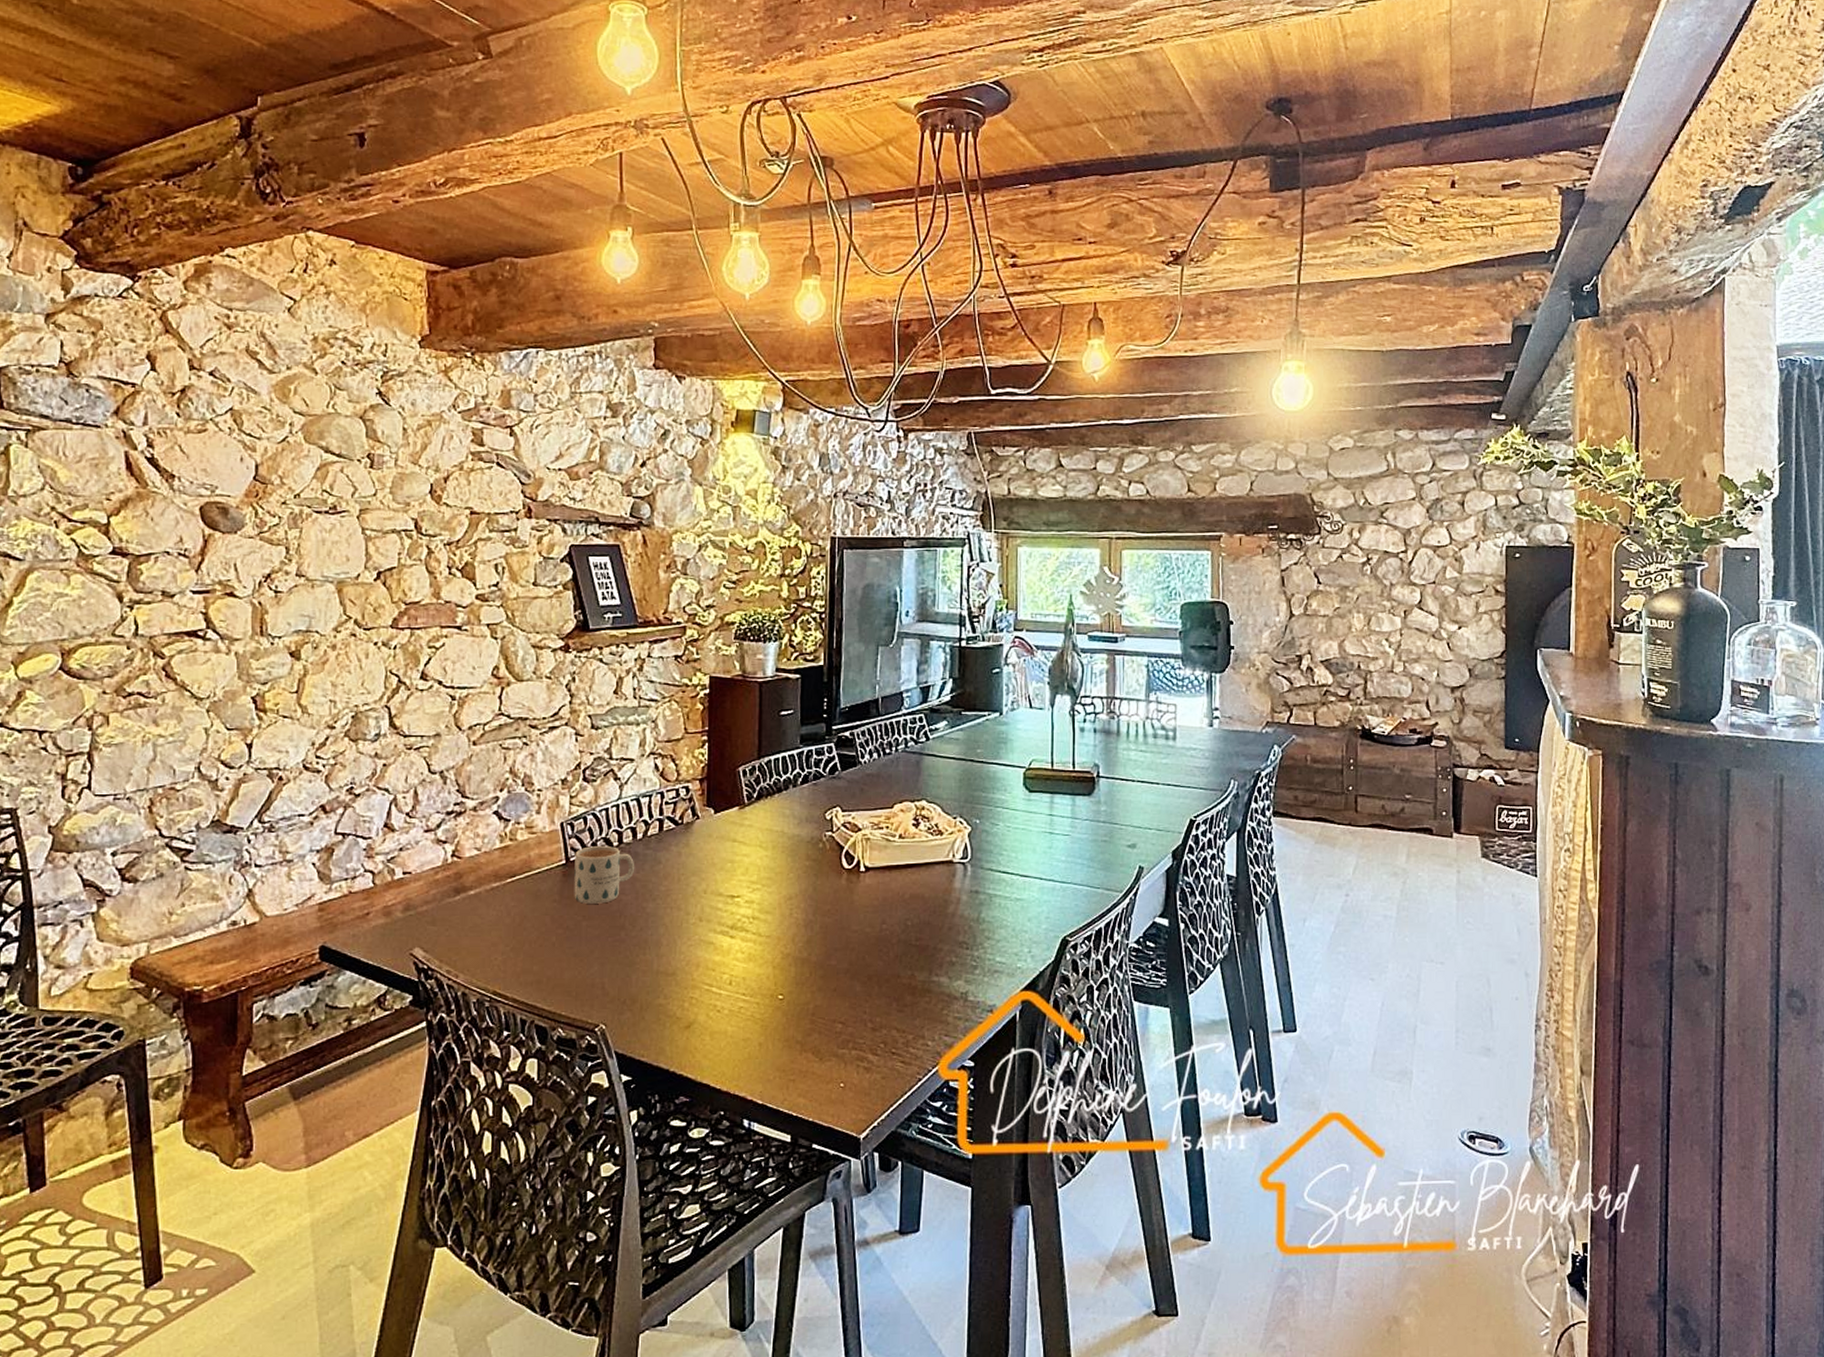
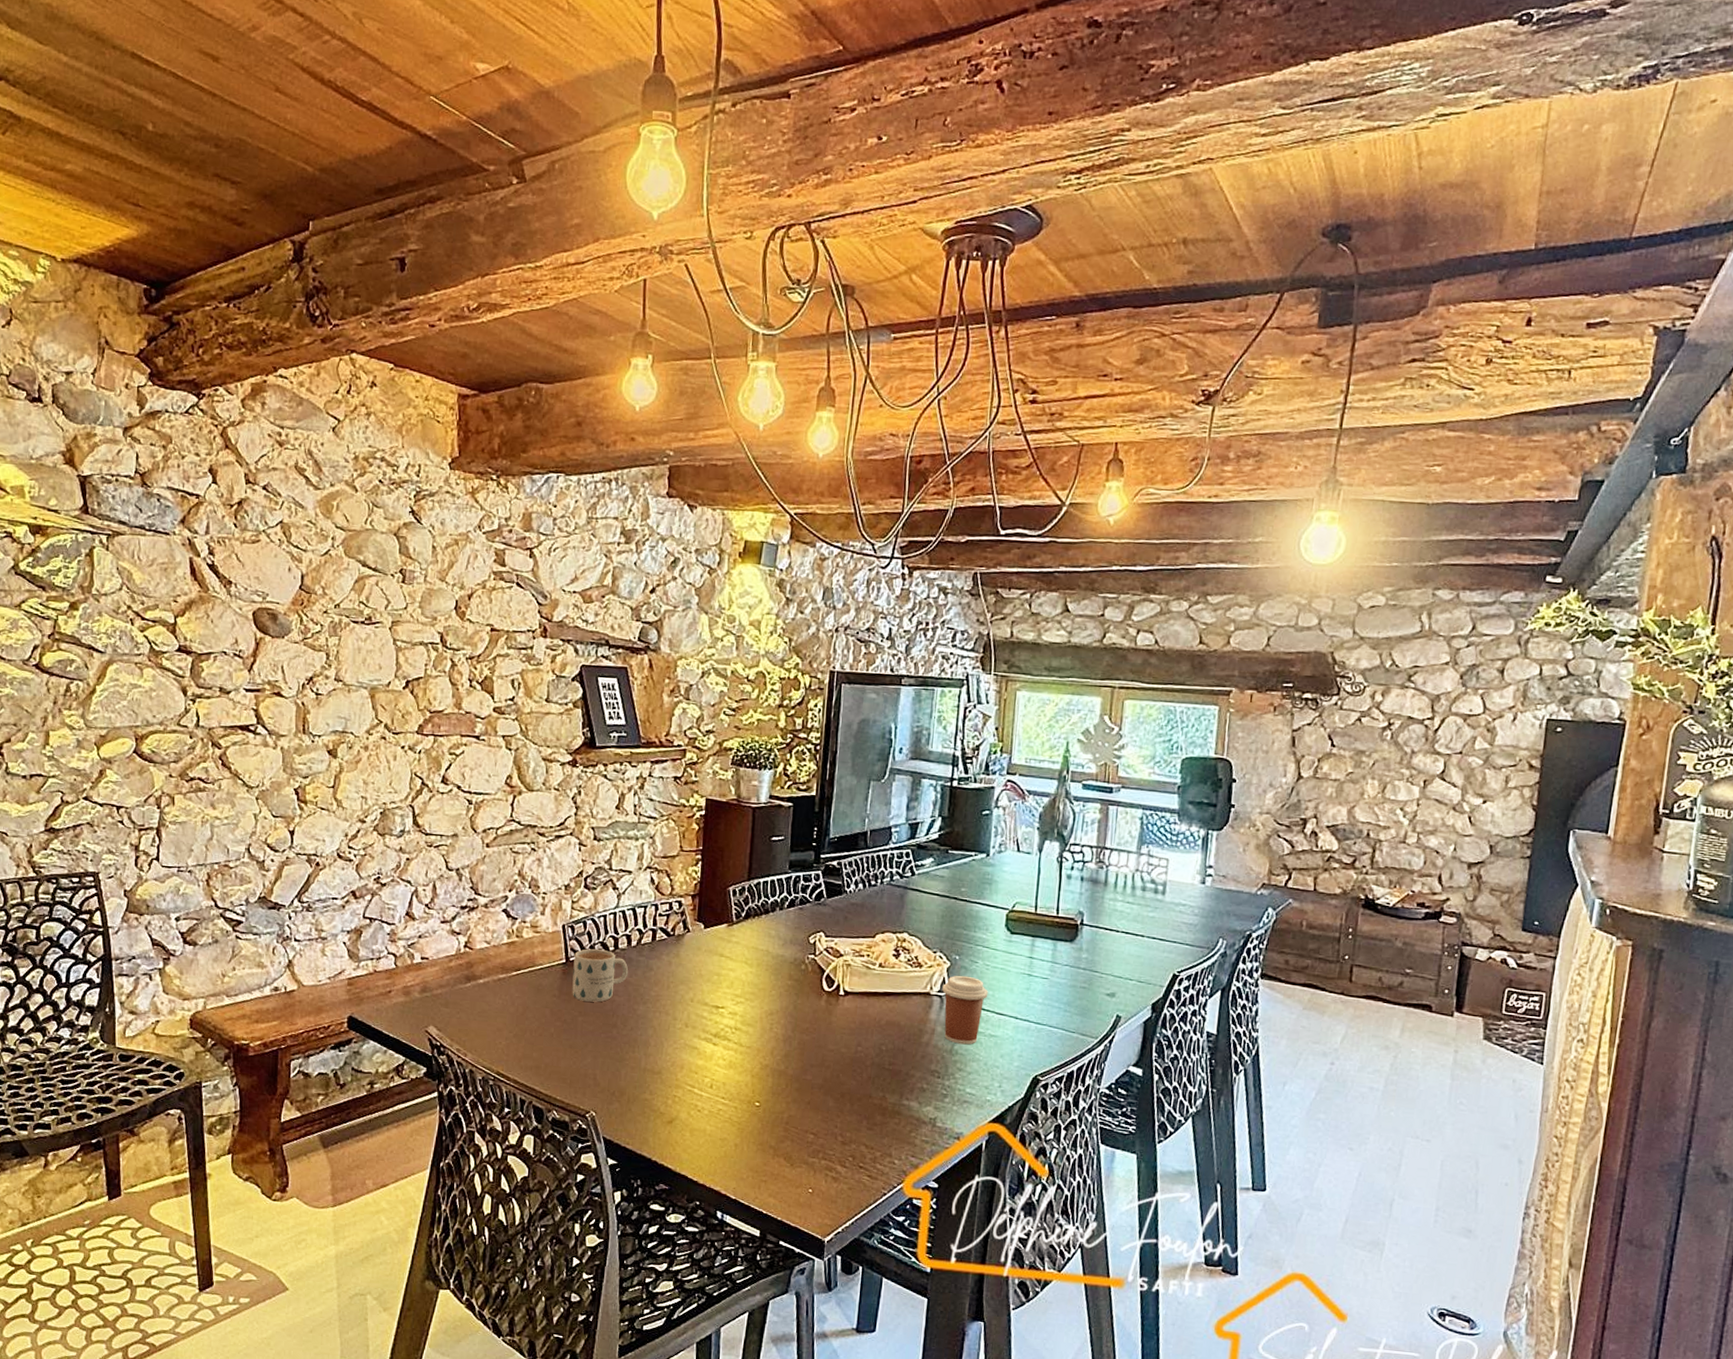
coffee cup: none [965,839,1011,912] -> present [942,975,988,1045]

